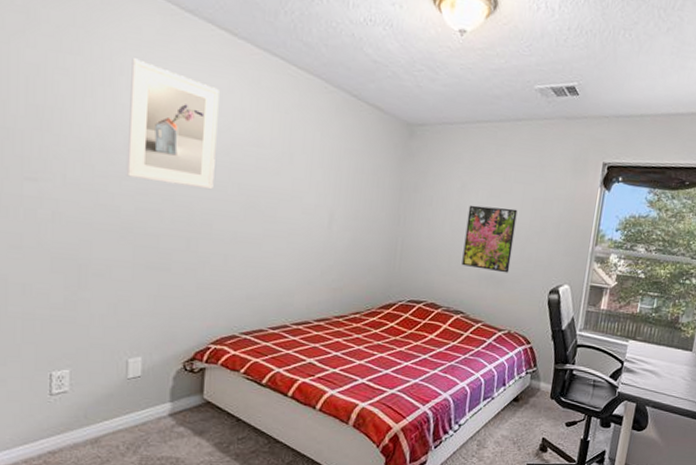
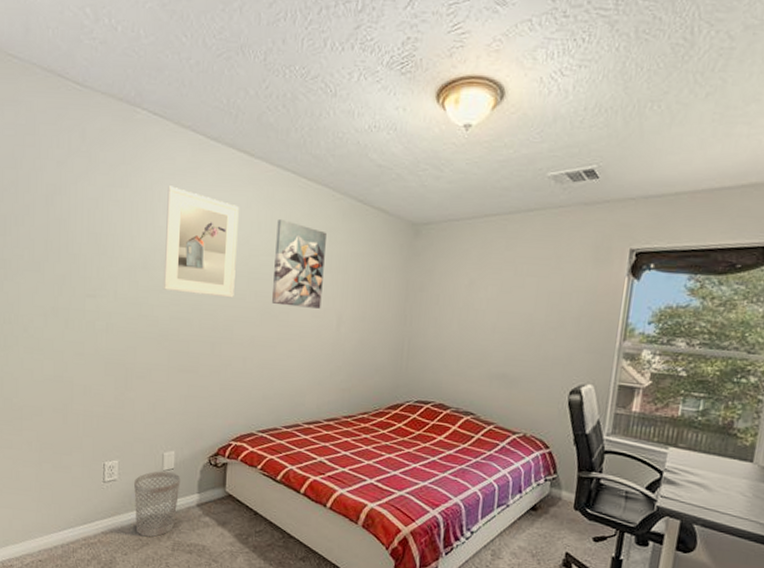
wastebasket: none [90,379,150,453] -> present [134,471,181,537]
wall art: none [256,107,318,205] -> present [271,218,327,309]
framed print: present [461,205,518,273] -> none [471,302,531,372]

